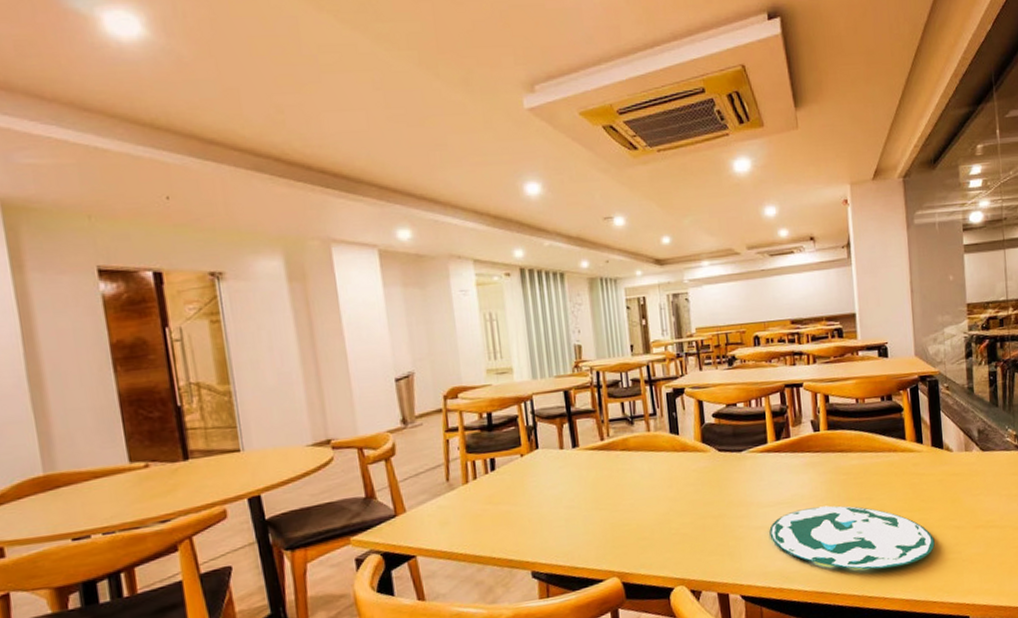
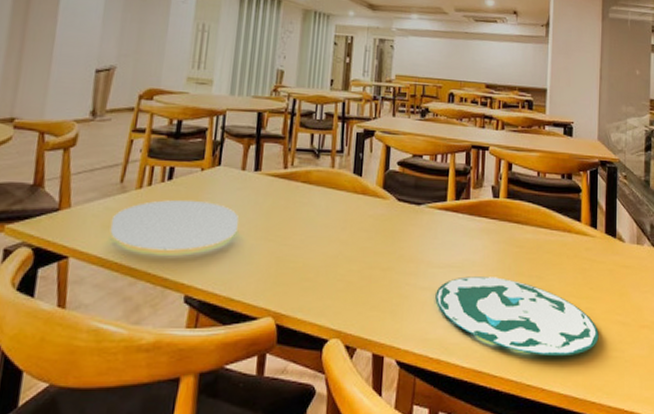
plate: none [446,484,568,537] -> present [109,199,238,251]

